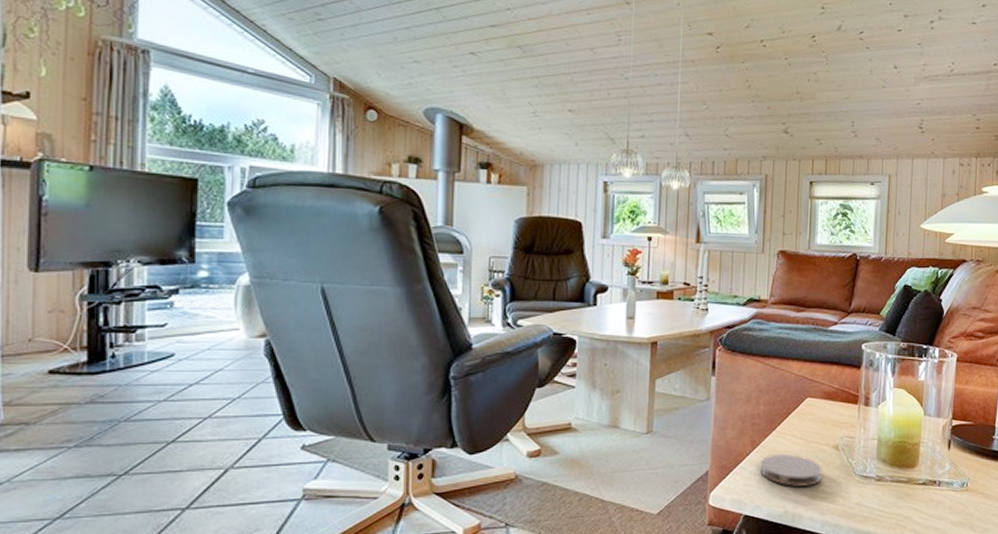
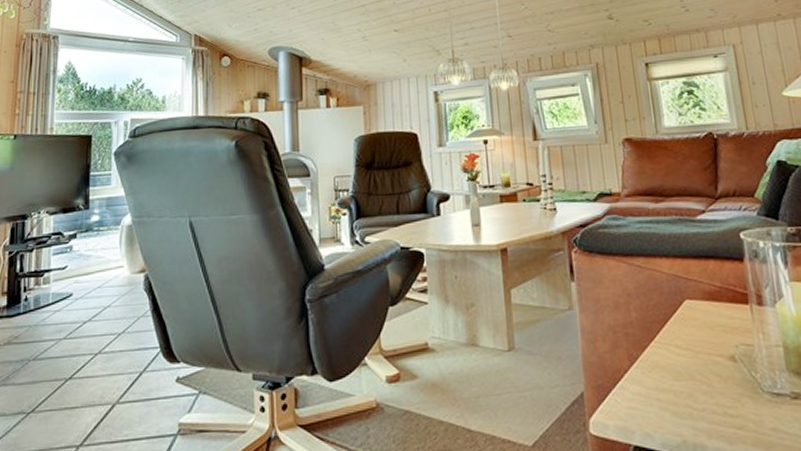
coaster: present [760,454,822,487] -> none [643,369,722,410]

